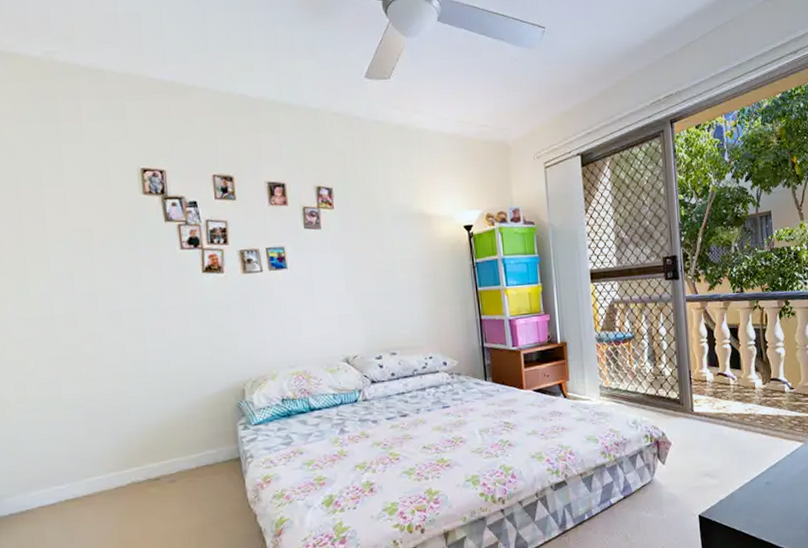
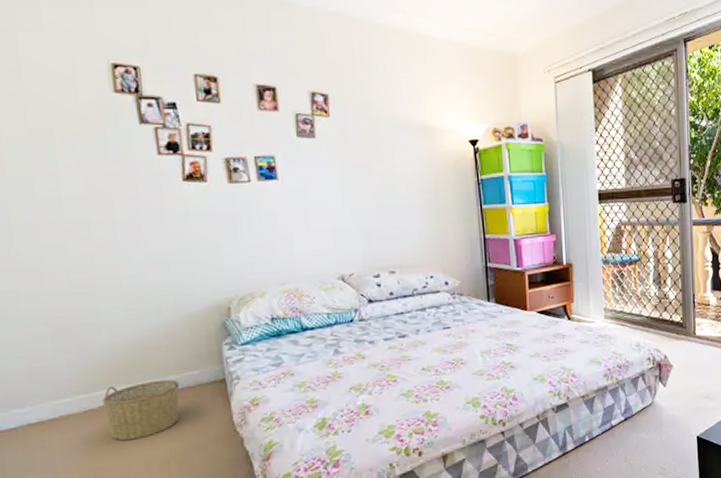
basket: none [130,458,199,517] -> present [102,379,180,441]

